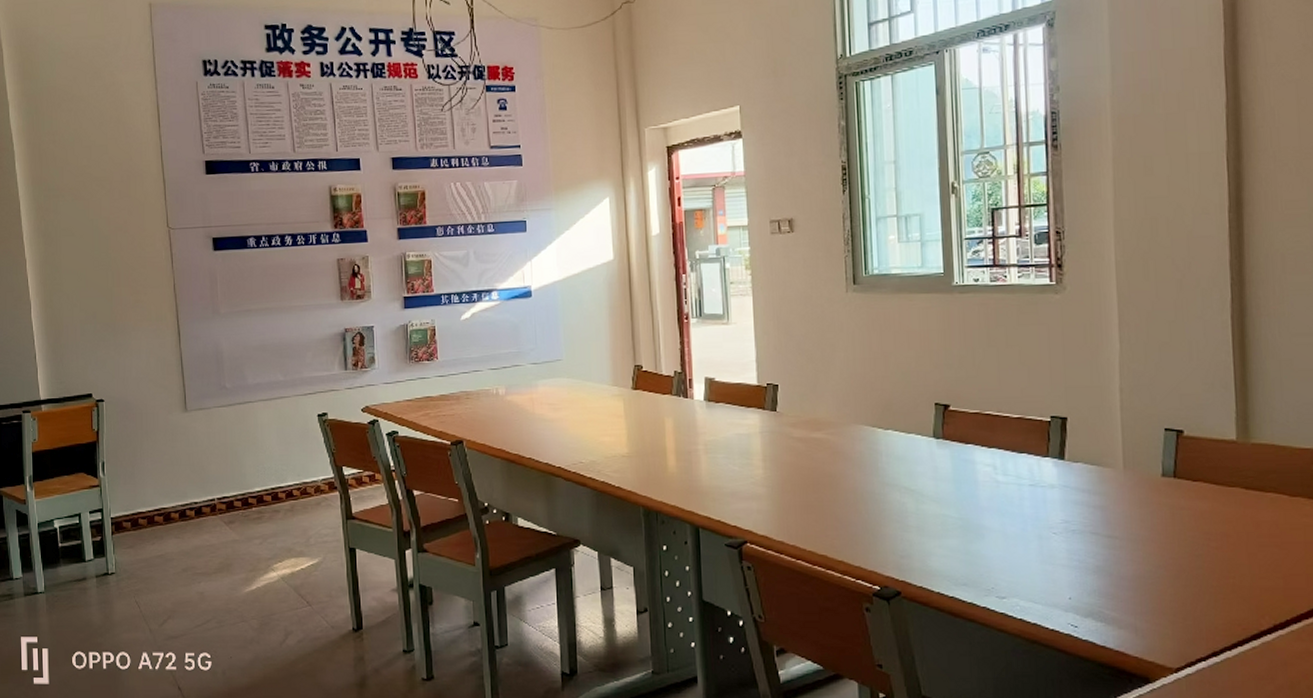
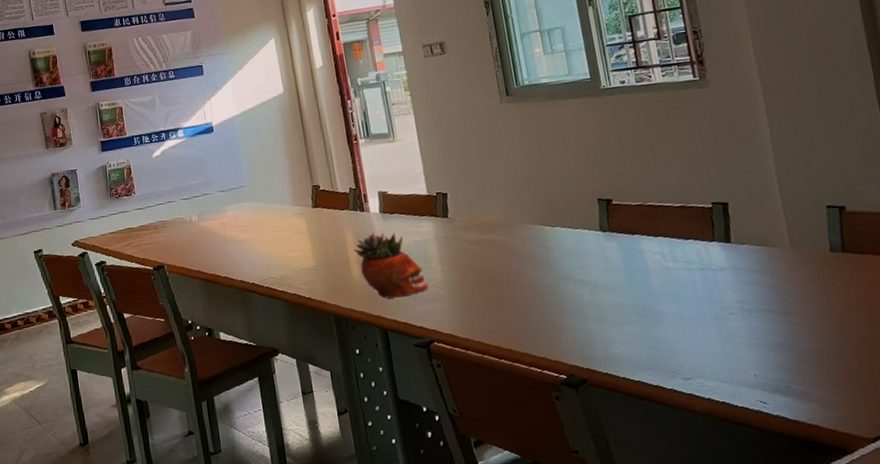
succulent planter: none [671,421,748,493] -> present [353,232,429,299]

